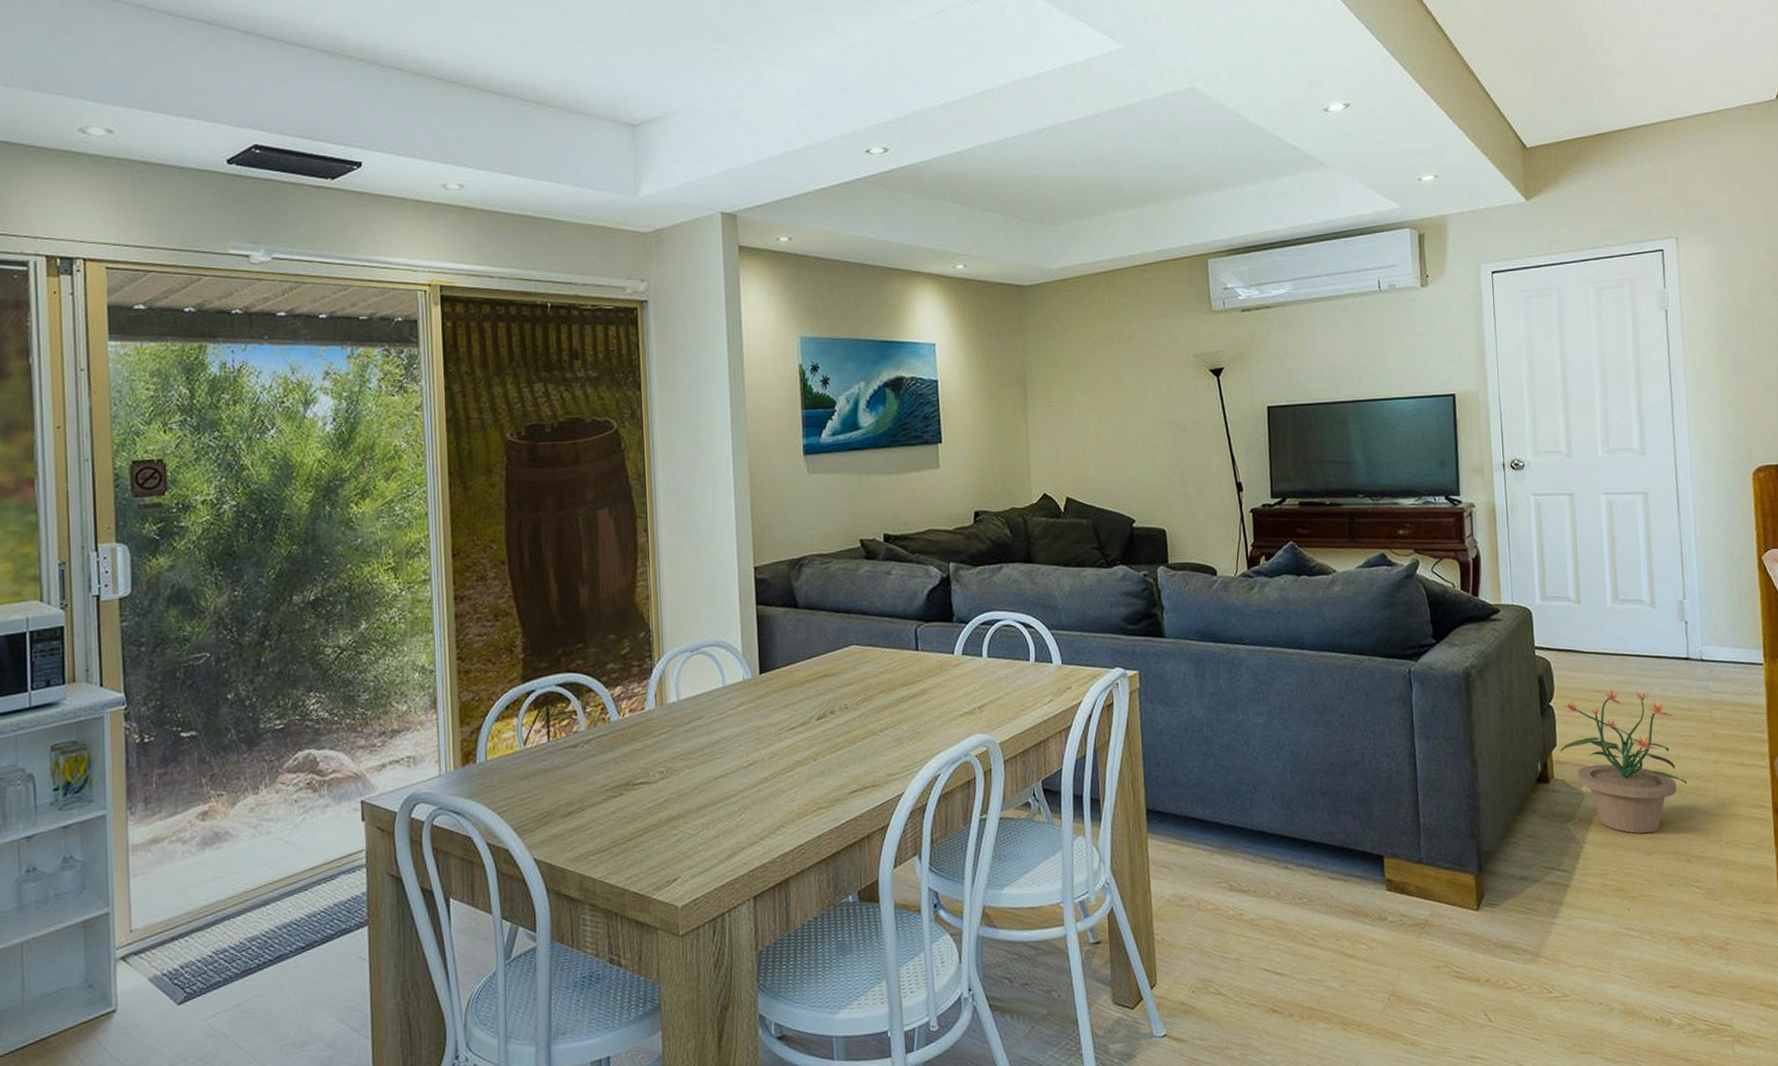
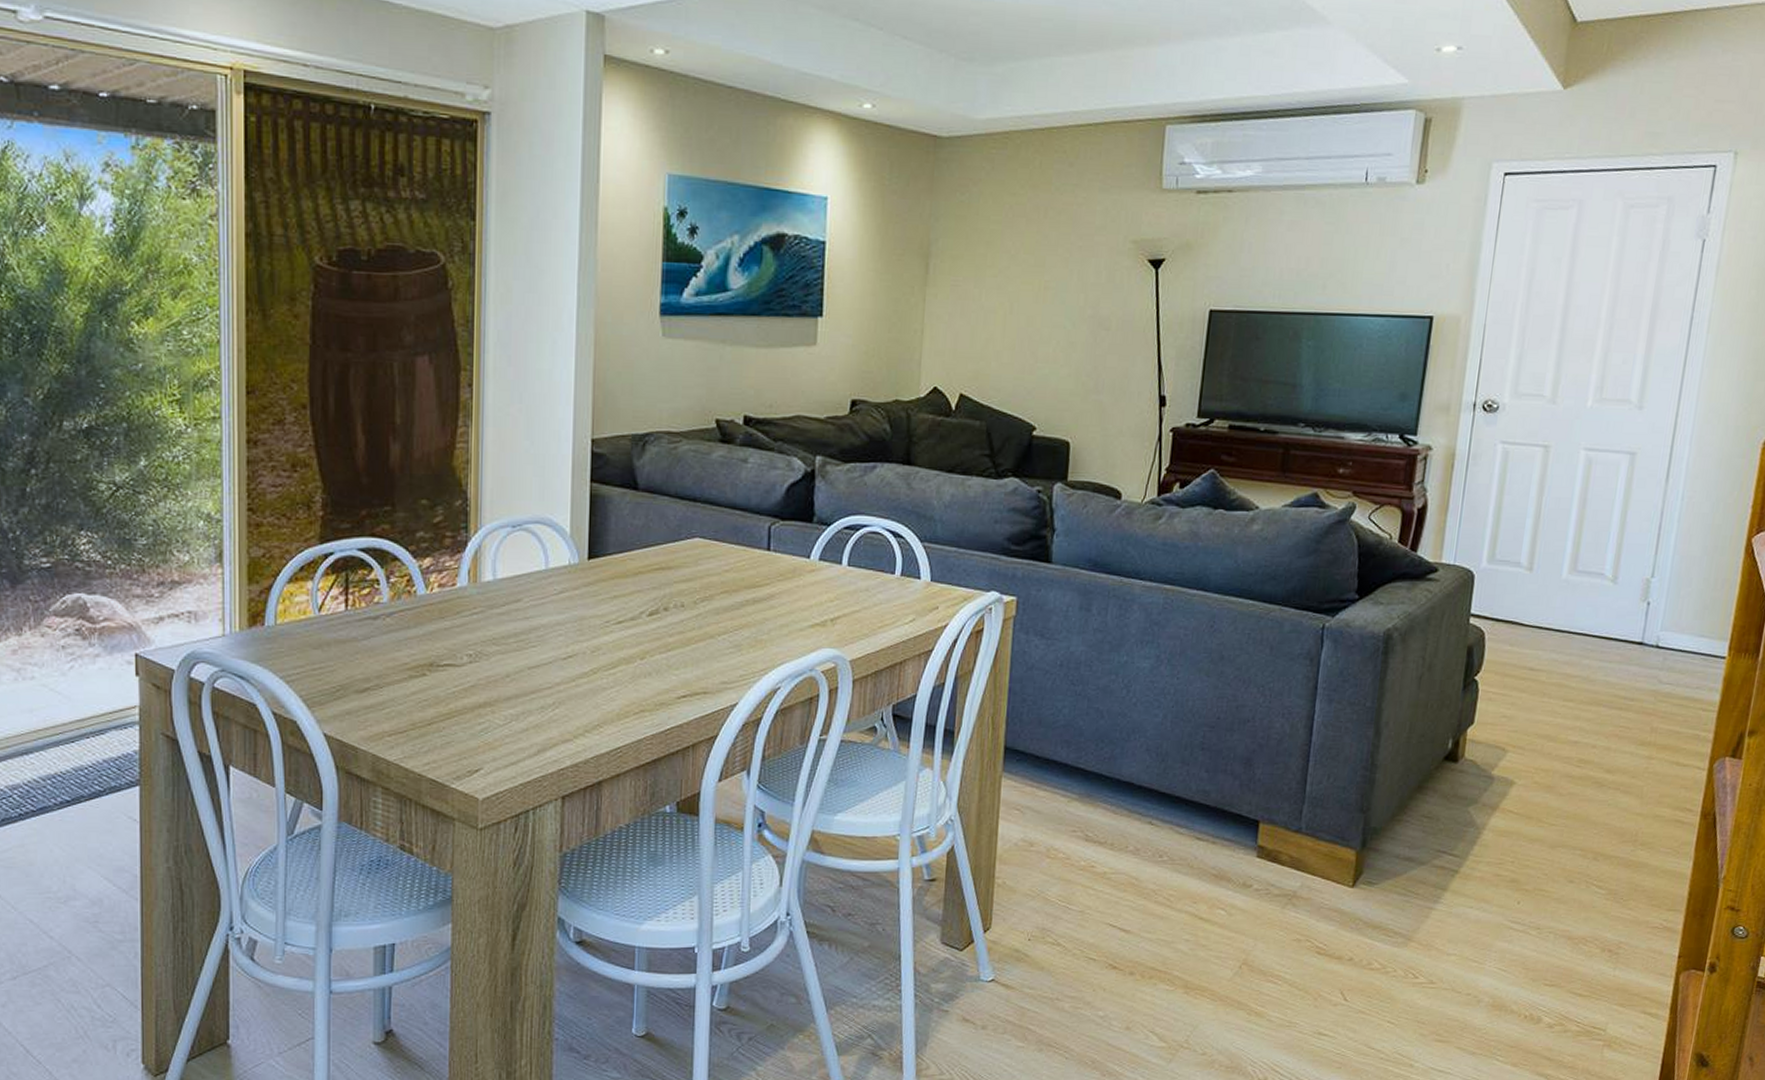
potted plant: present [1560,689,1688,834] -> none [1477,668,1612,826]

